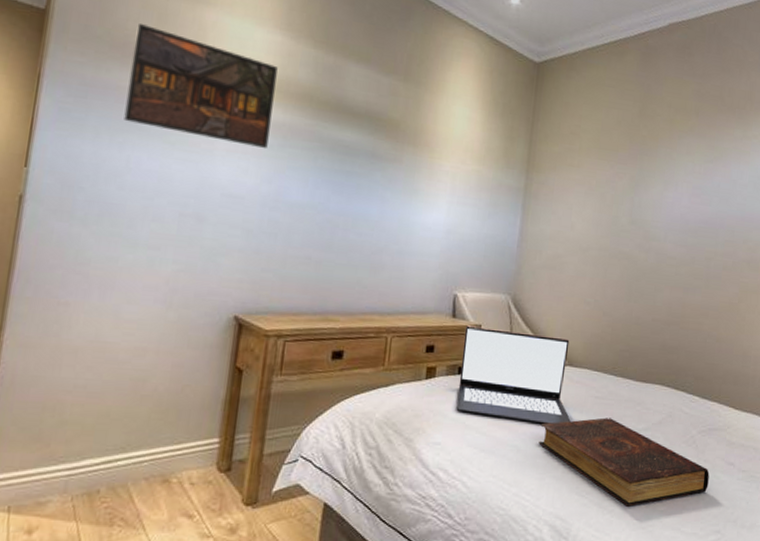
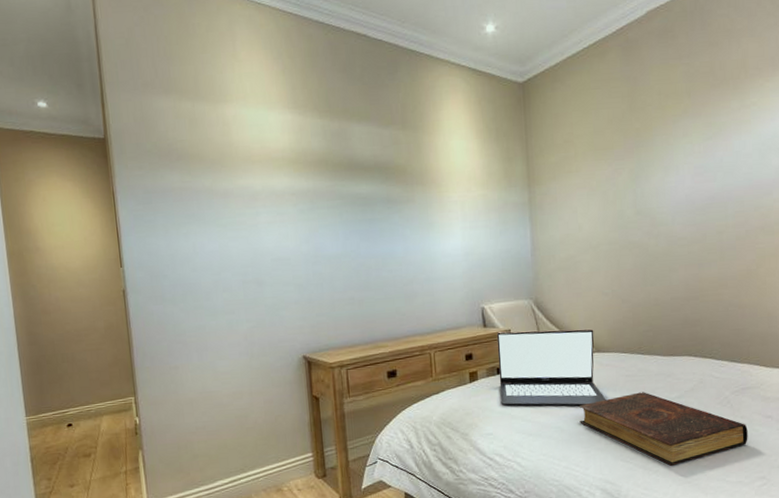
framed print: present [124,23,278,148] -> none [175,132,299,216]

